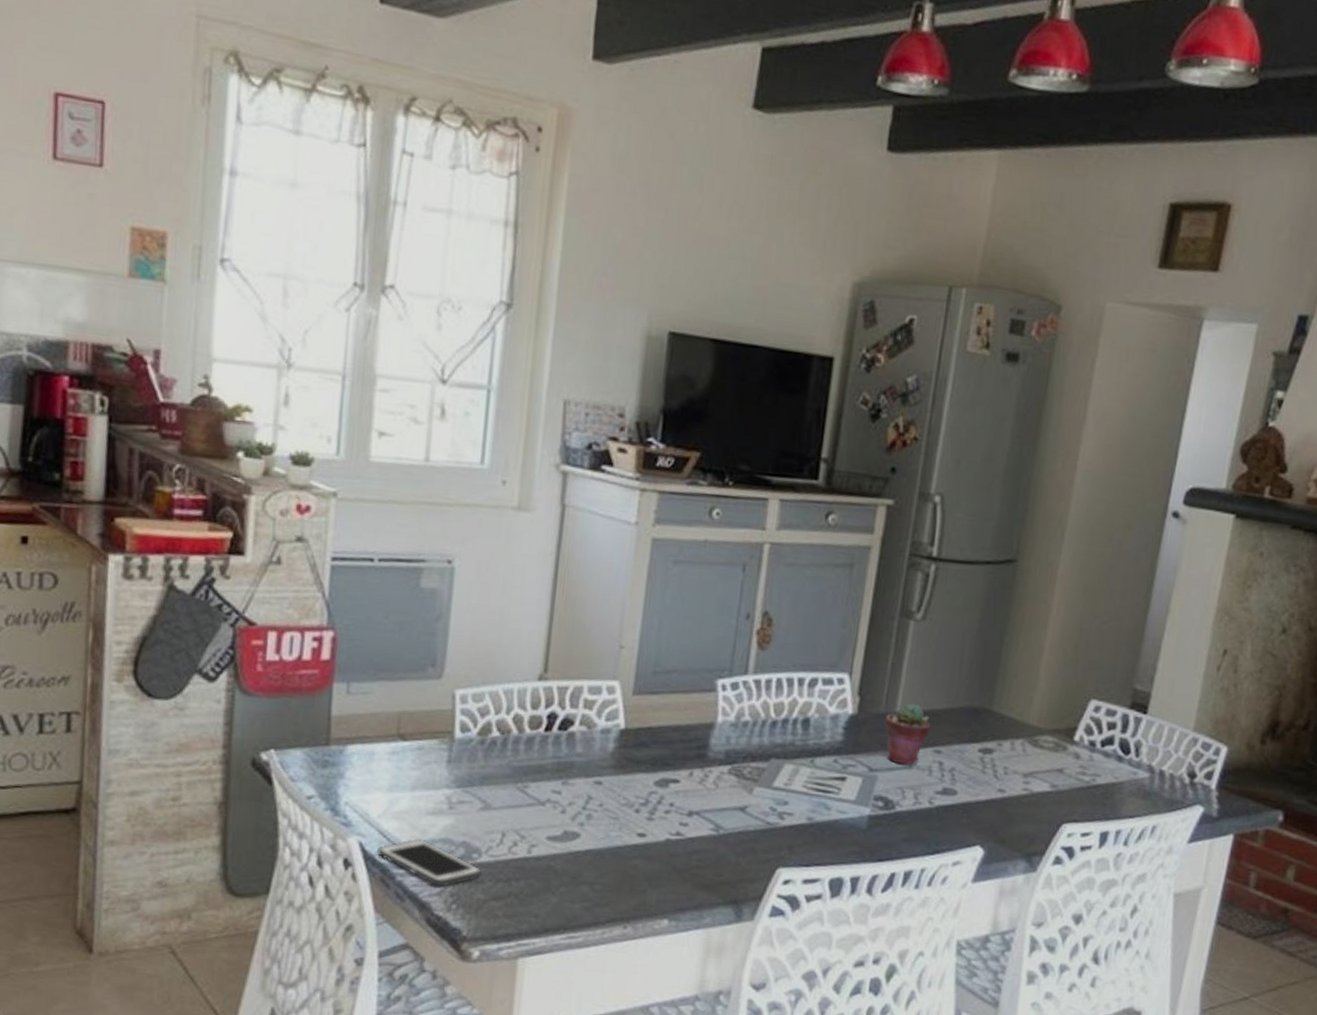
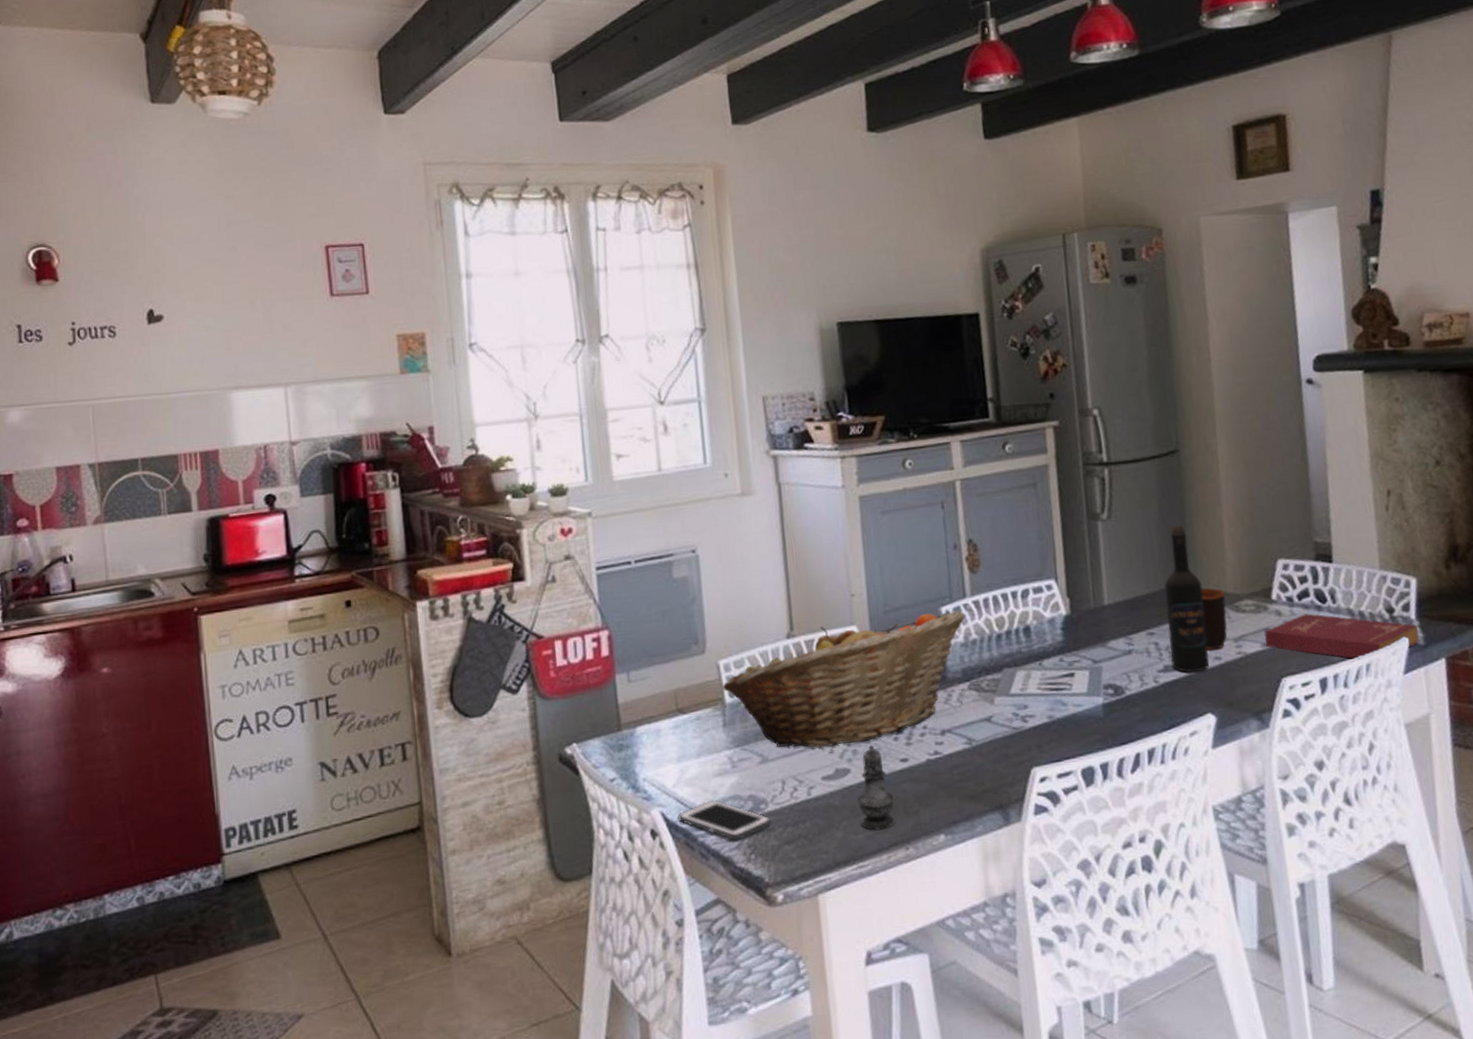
fruit basket: none [454,674,743,808] -> present [722,610,966,748]
salt shaker: none [580,812,624,903] -> present [856,744,896,830]
potted succulent: present [884,703,931,765] -> none [1097,594,1140,652]
wine bottle: none [952,640,1005,802] -> present [1164,524,1210,673]
mug: none [992,714,1028,782] -> present [1201,588,1227,650]
book: none [1054,762,1216,820] -> present [1264,613,1419,660]

